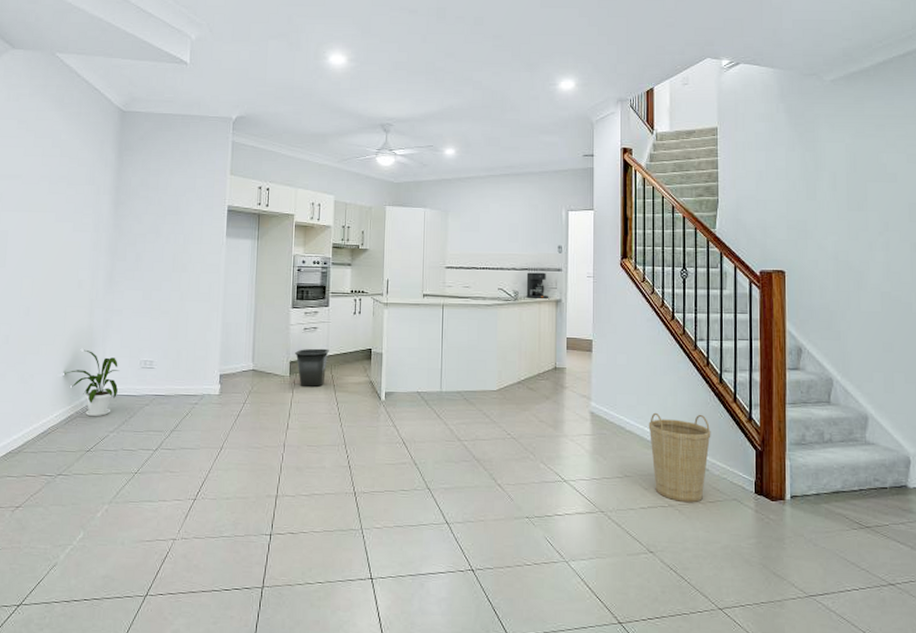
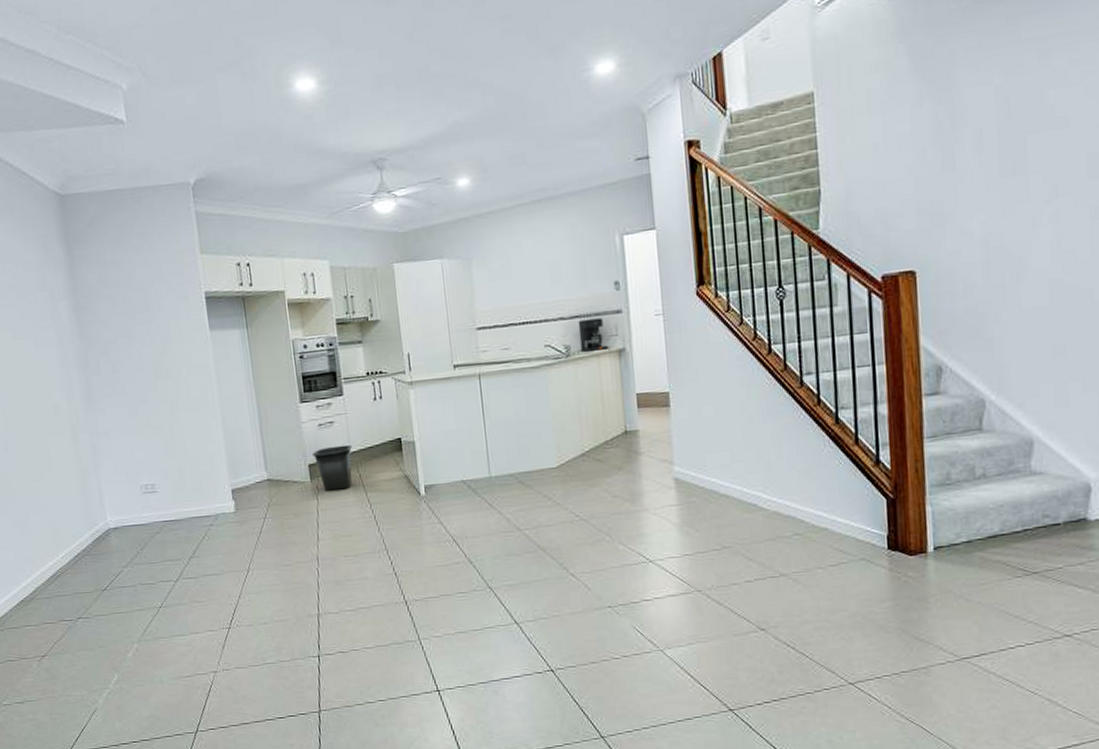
house plant: present [64,349,120,417] -> none [61,481,123,554]
basket: present [648,412,711,503] -> none [748,464,829,570]

